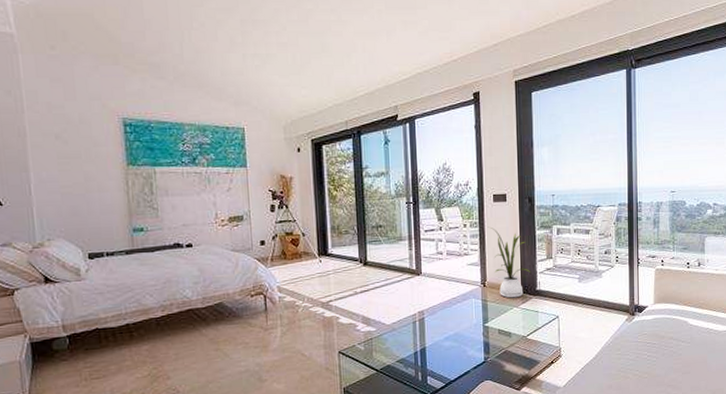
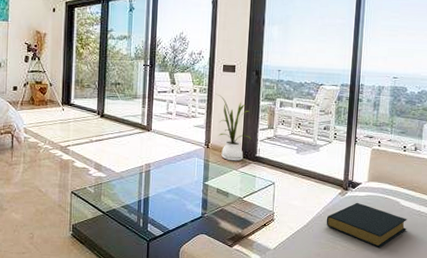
hardback book: none [615,326,697,371] -> present [326,202,407,248]

